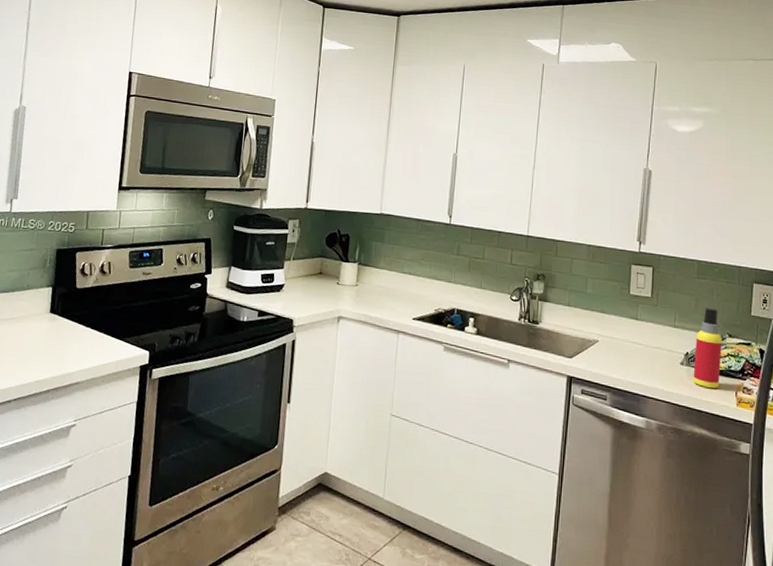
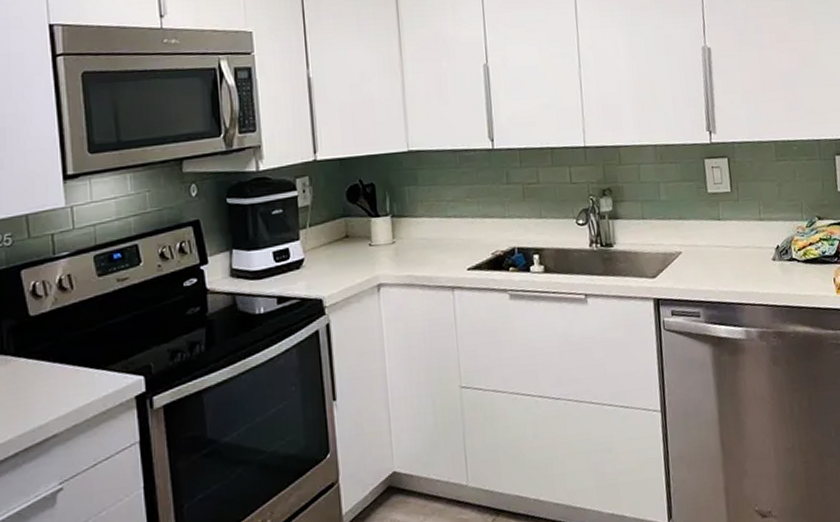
spray bottle: present [693,308,722,389] -> none [784,191,816,281]

